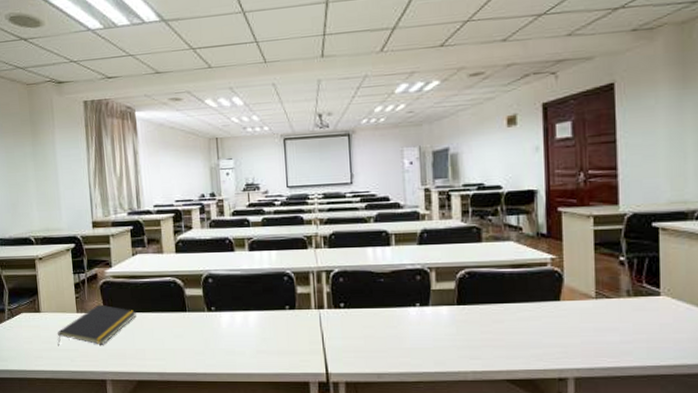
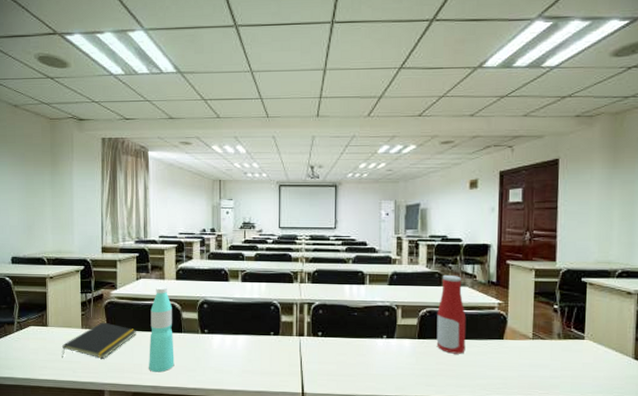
water bottle: none [150,261,181,357] -> present [149,286,175,372]
bottle: none [478,228,515,320] -> present [436,274,466,354]

